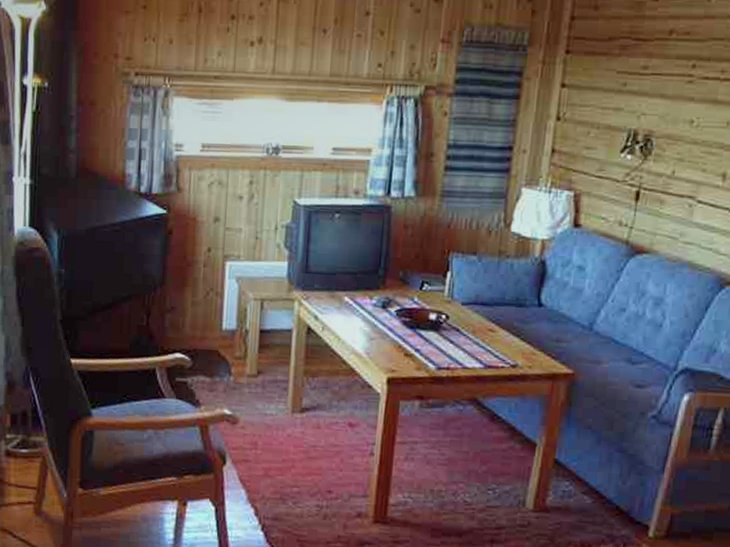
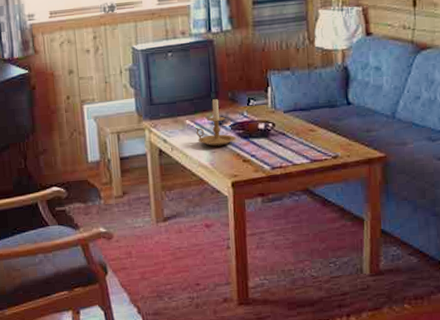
candle holder: none [354,275,401,333] -> present [196,98,236,147]

